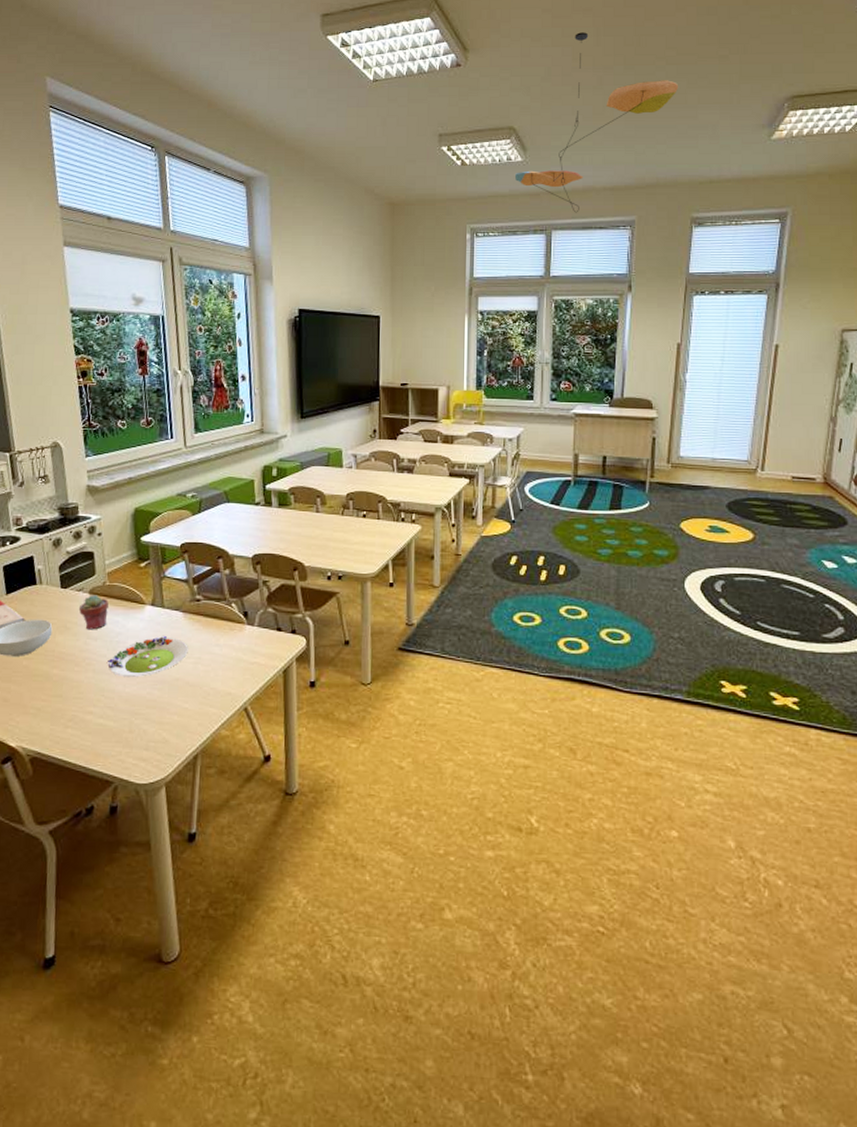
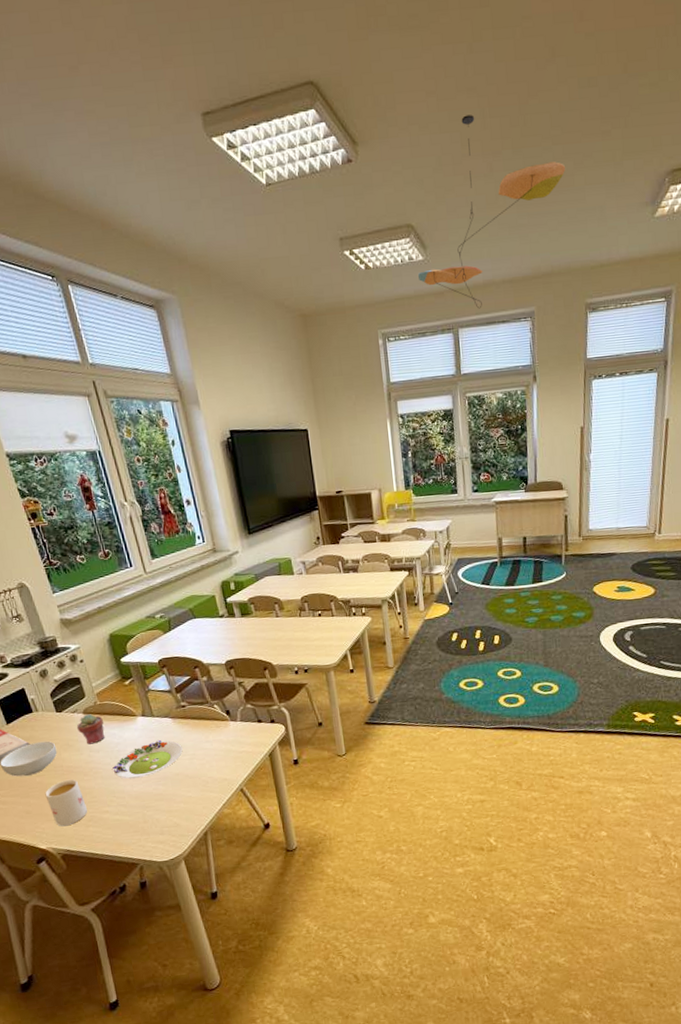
mug: none [28,667,70,723] -> present [45,779,87,827]

